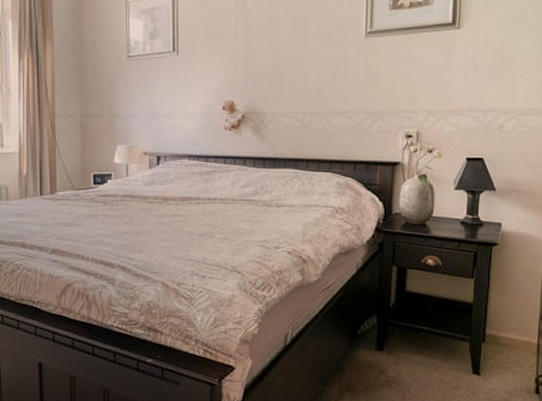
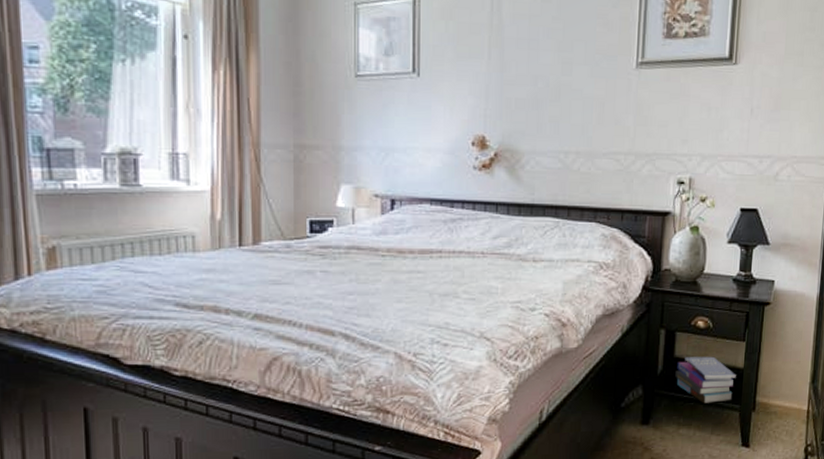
books: none [407,291,466,334] -> present [675,356,736,404]

